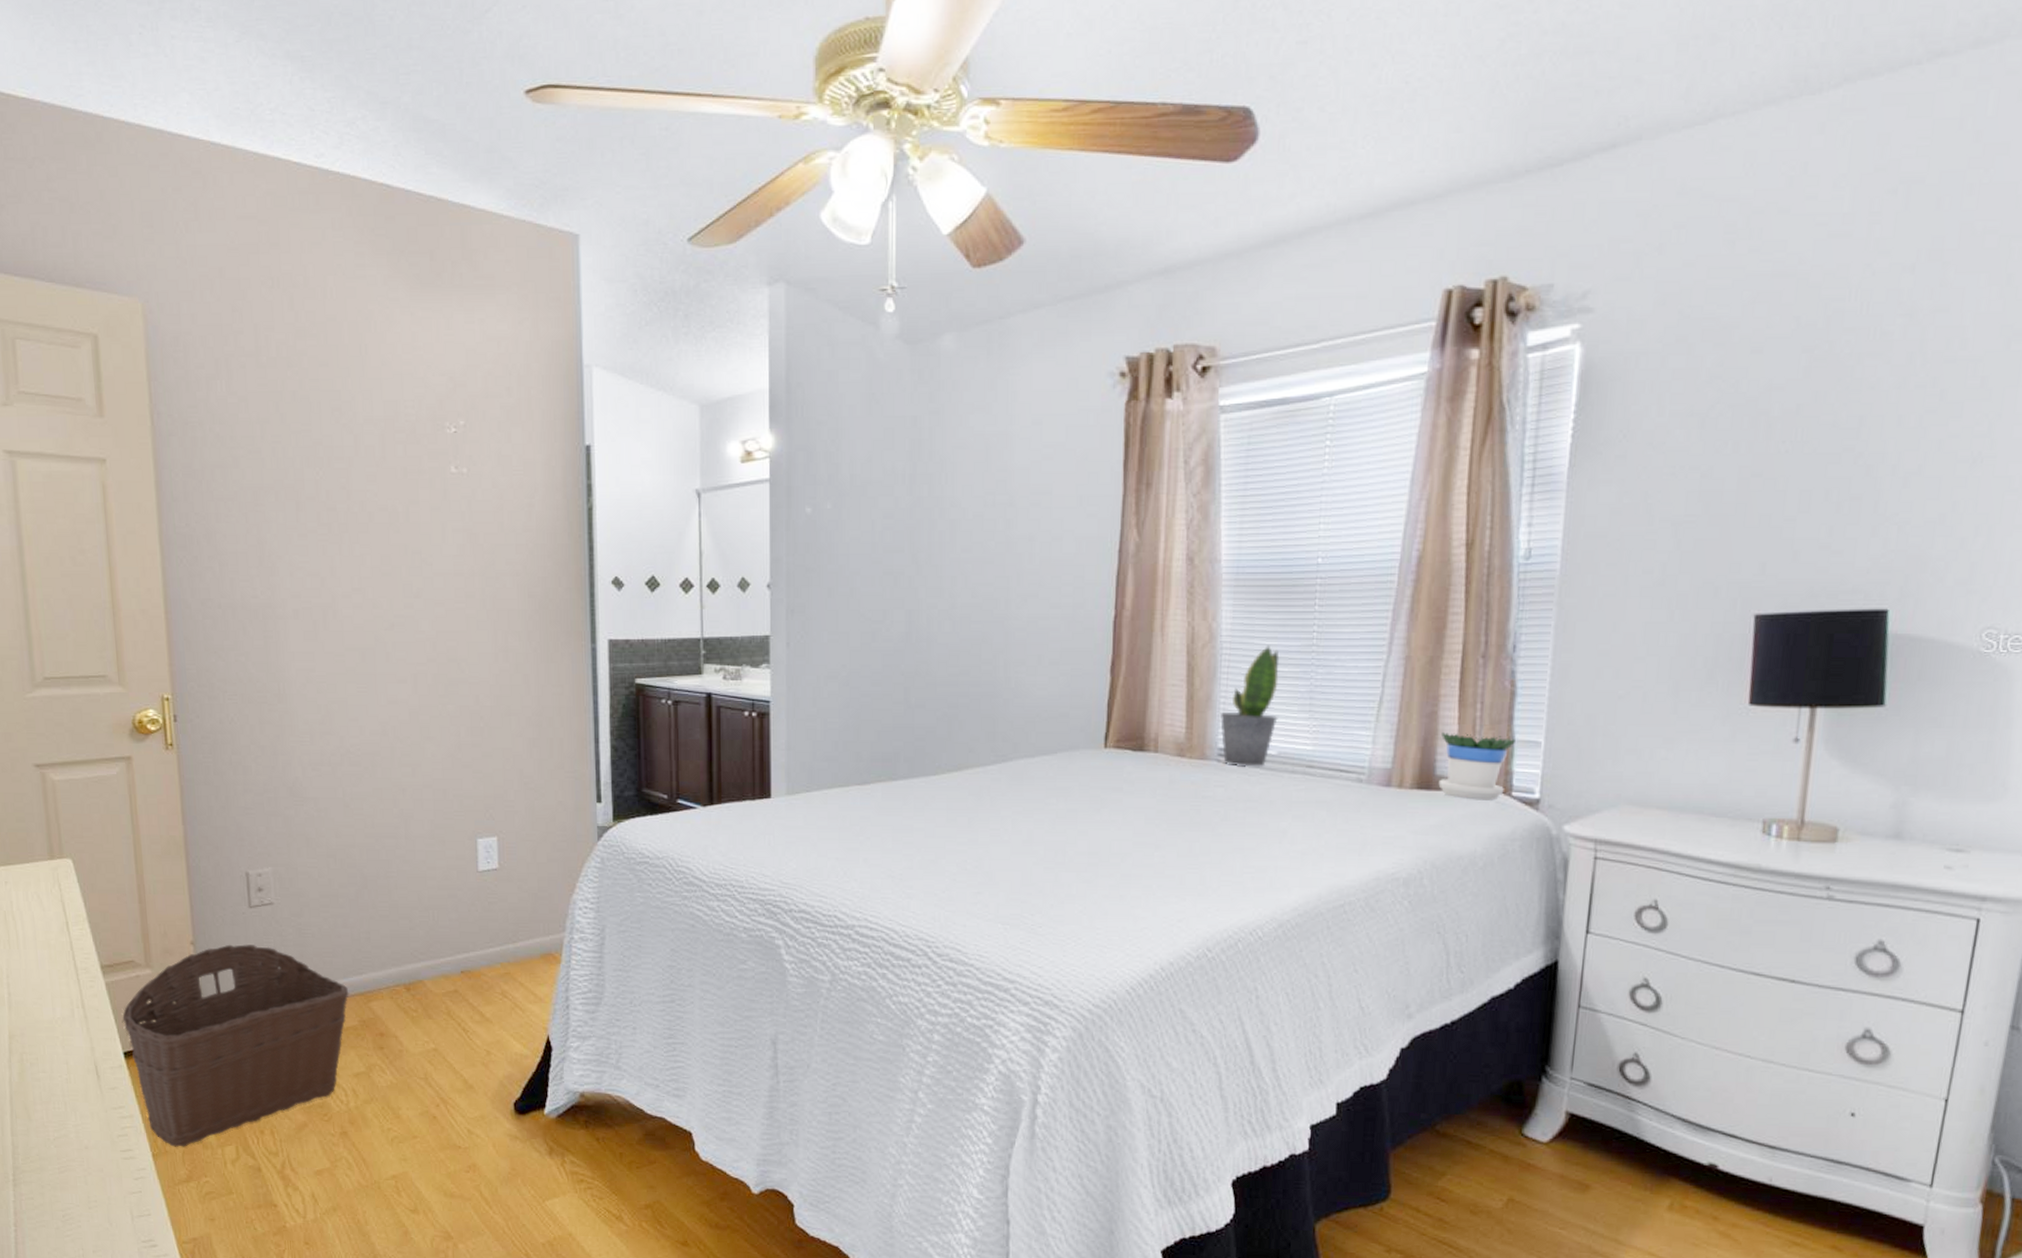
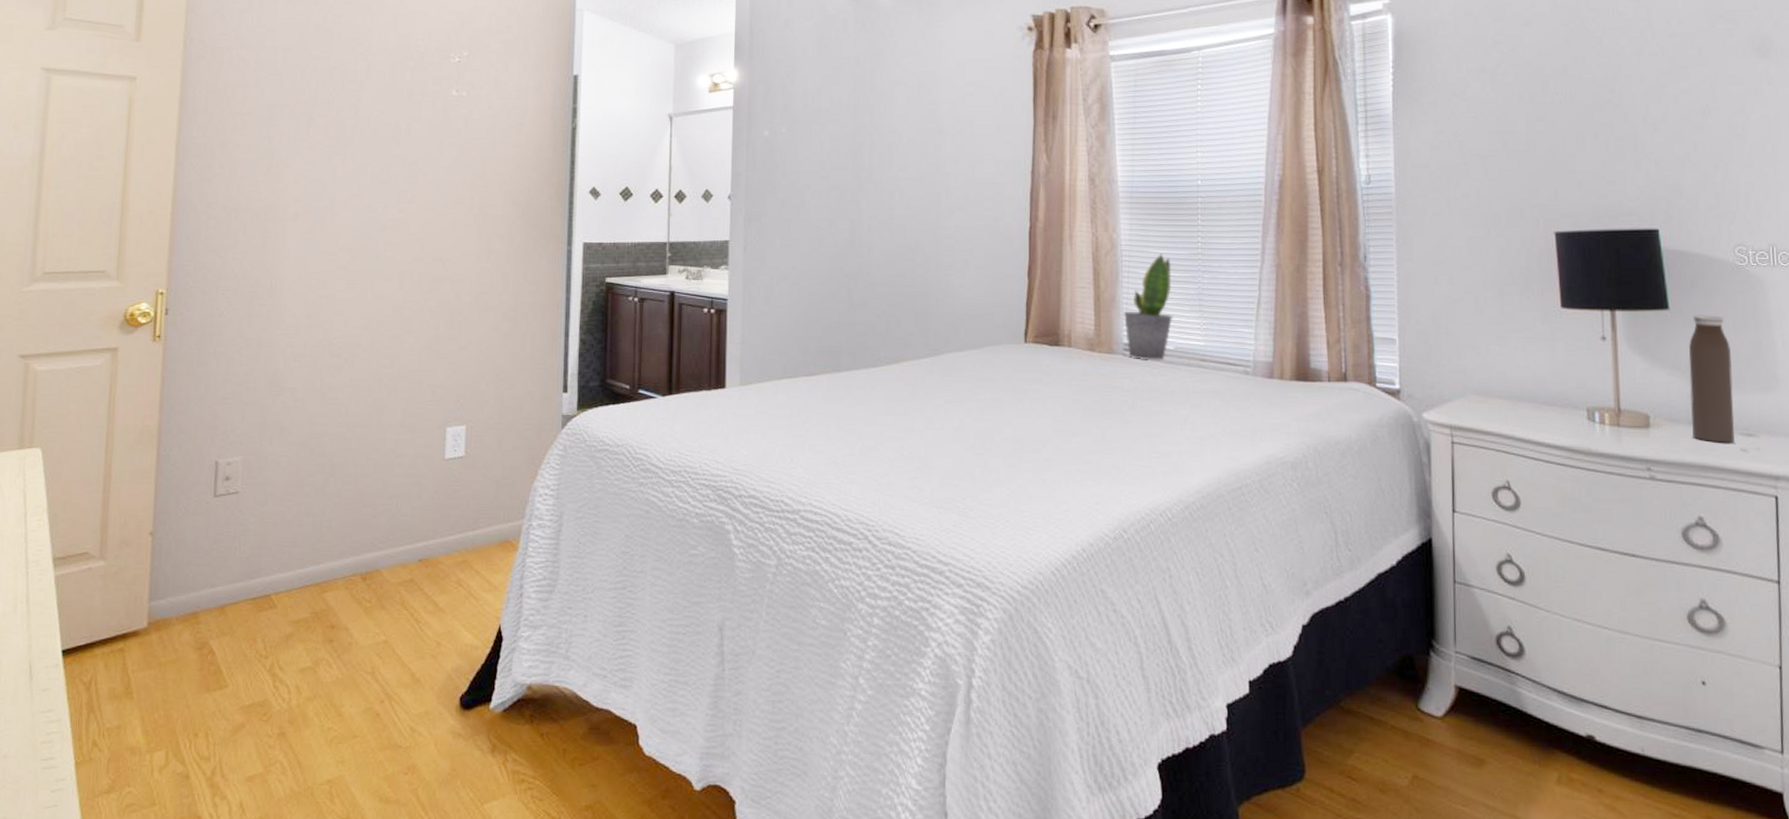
wicker basket: present [122,944,349,1147] -> none [67,534,304,754]
flowerpot: present [1438,733,1515,801] -> none [1312,330,1374,391]
water bottle: none [1888,712,1954,860] -> present [1688,315,1735,443]

